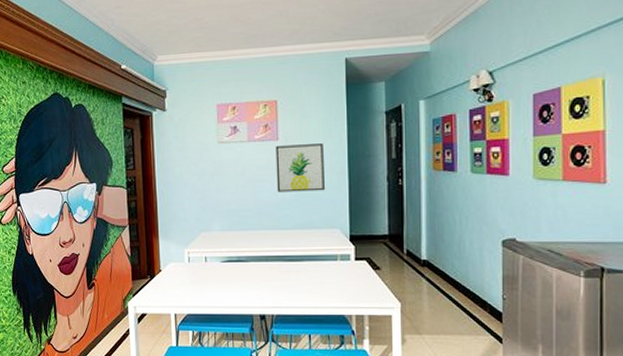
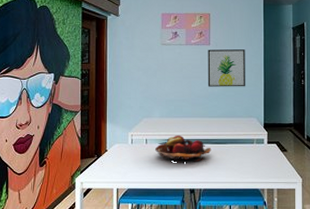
fruit basket: none [217,251,285,284] -> present [155,135,212,163]

